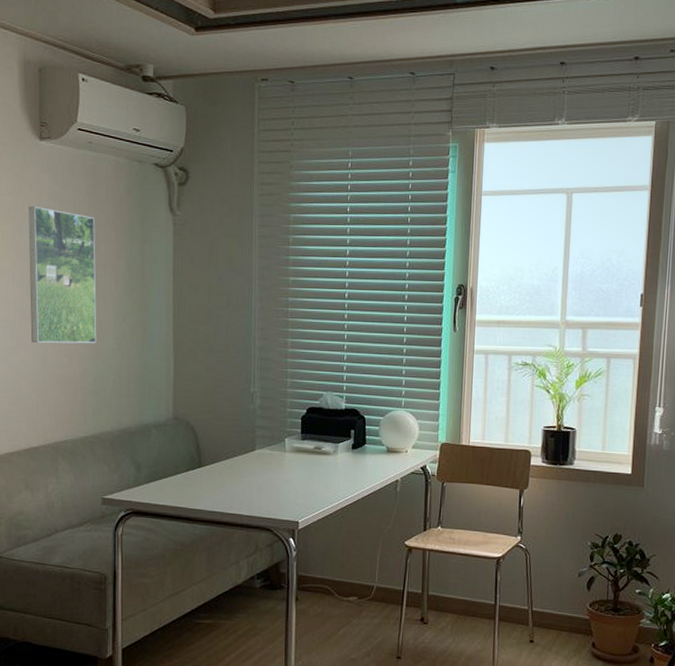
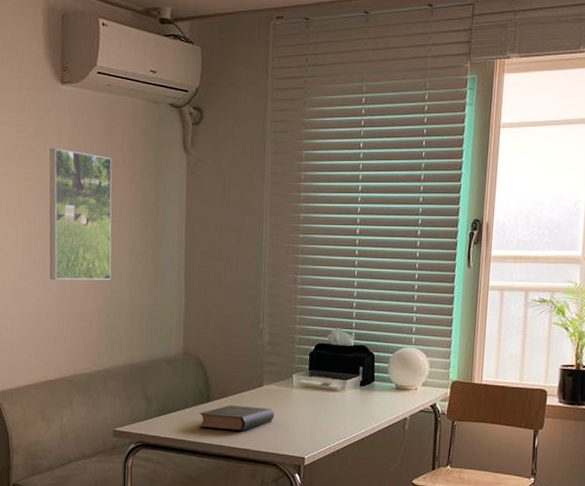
book: none [190,469,267,496] -> present [198,404,274,431]

